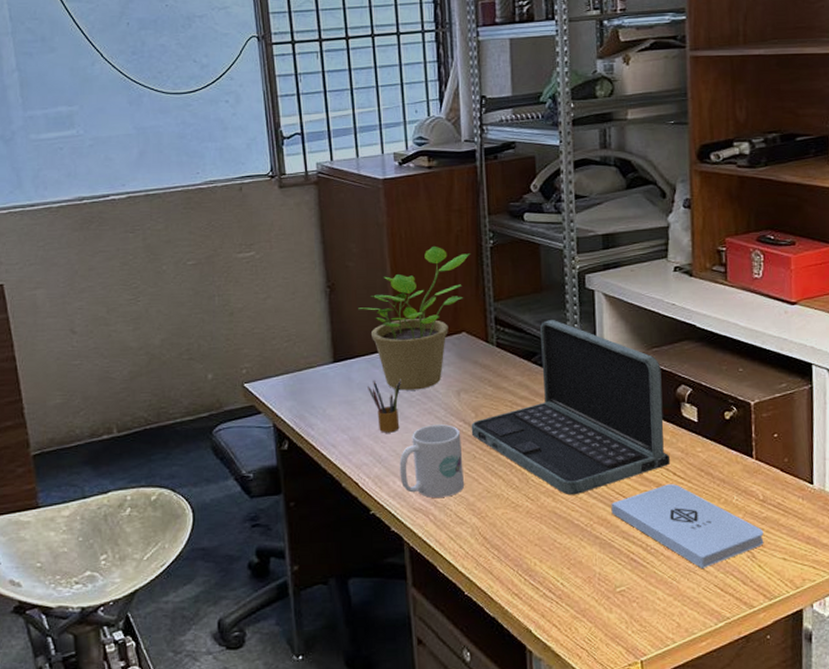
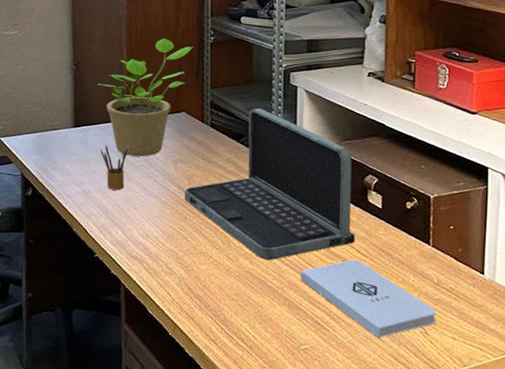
mug: present [399,424,464,498] -> none [121,187,175,250]

